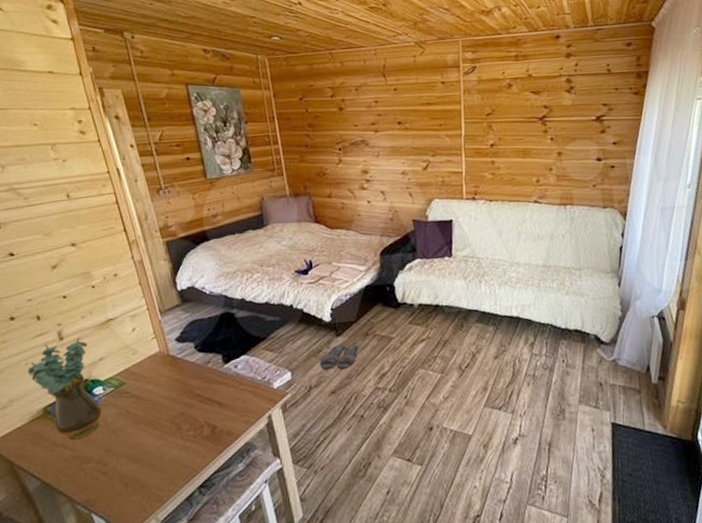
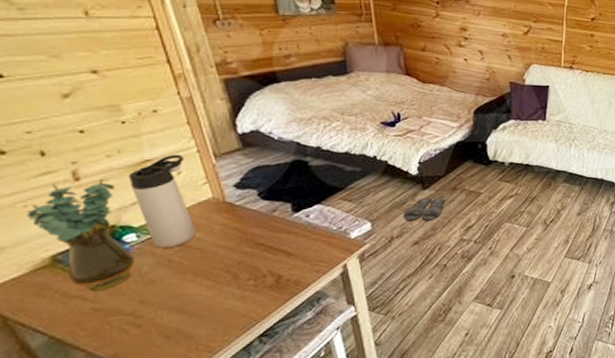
thermos bottle: none [97,313,147,400] -> present [128,154,195,248]

